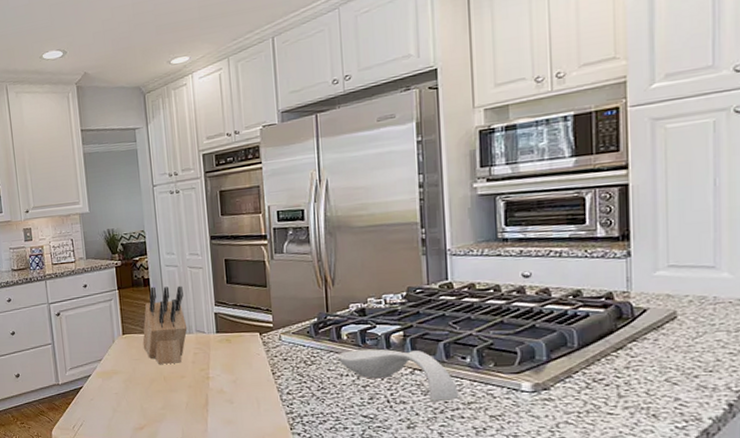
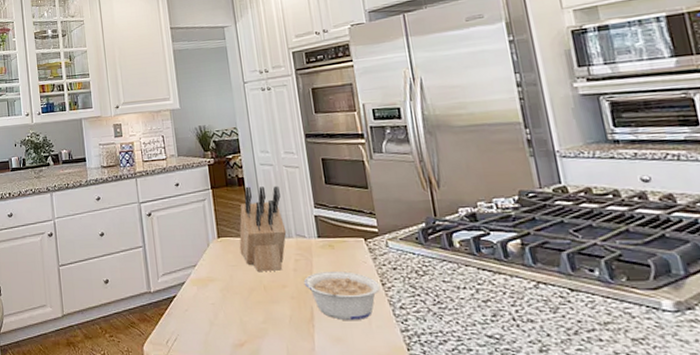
legume: none [200,363,271,406] -> present [303,271,381,321]
spoon rest: present [337,349,459,402] -> none [450,258,593,321]

